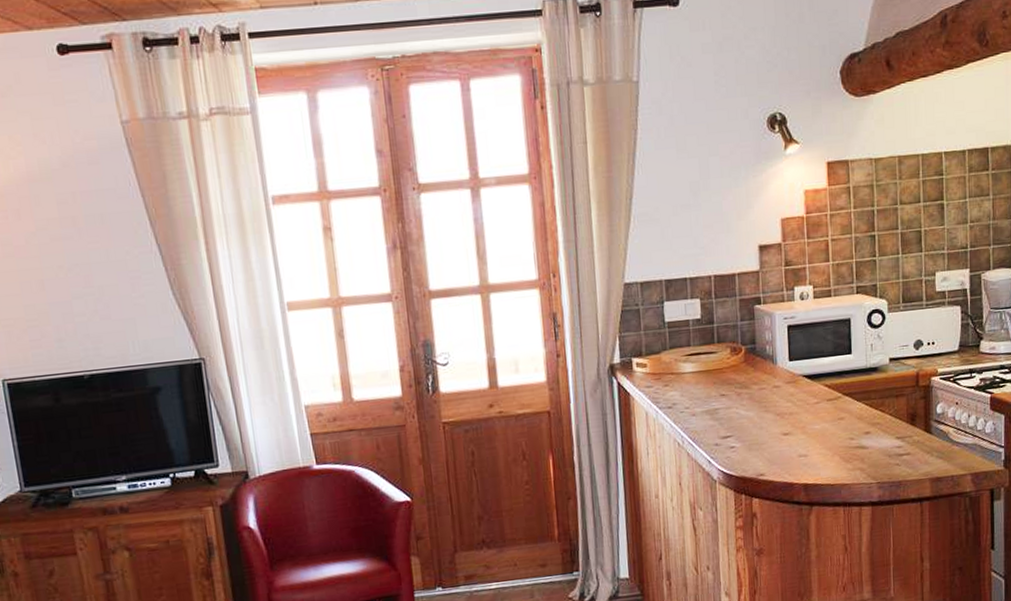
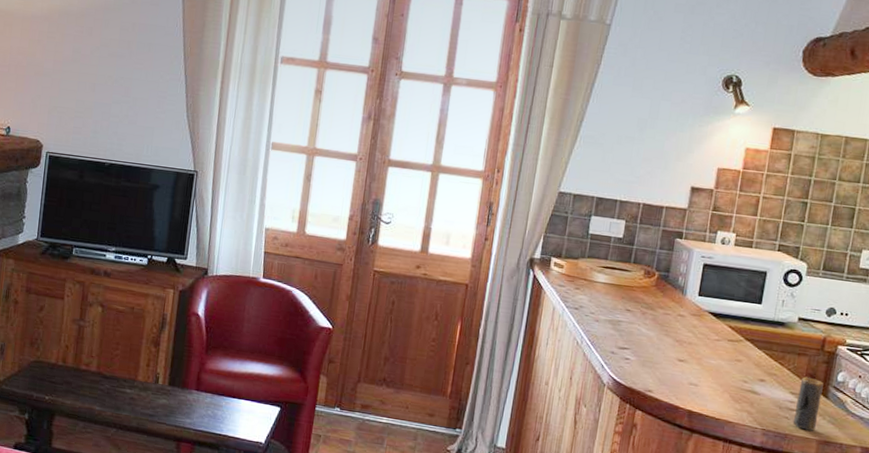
candle: none [903,417,927,472] -> present [792,376,824,431]

